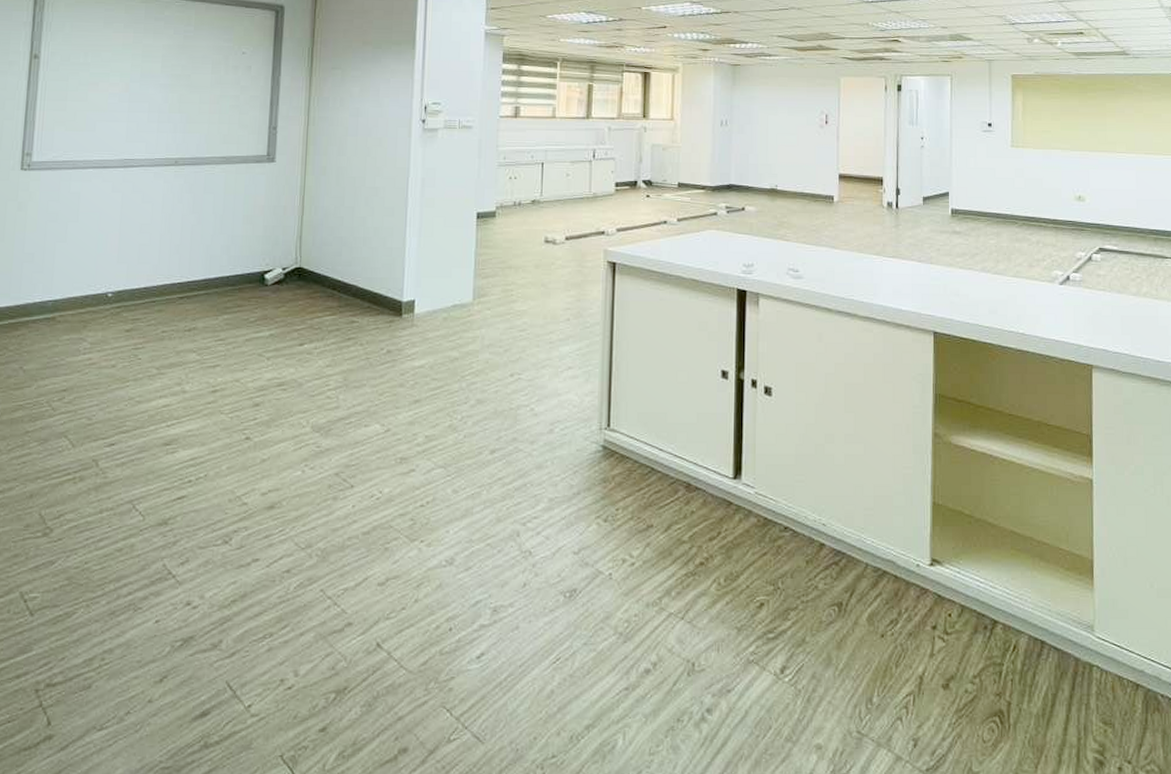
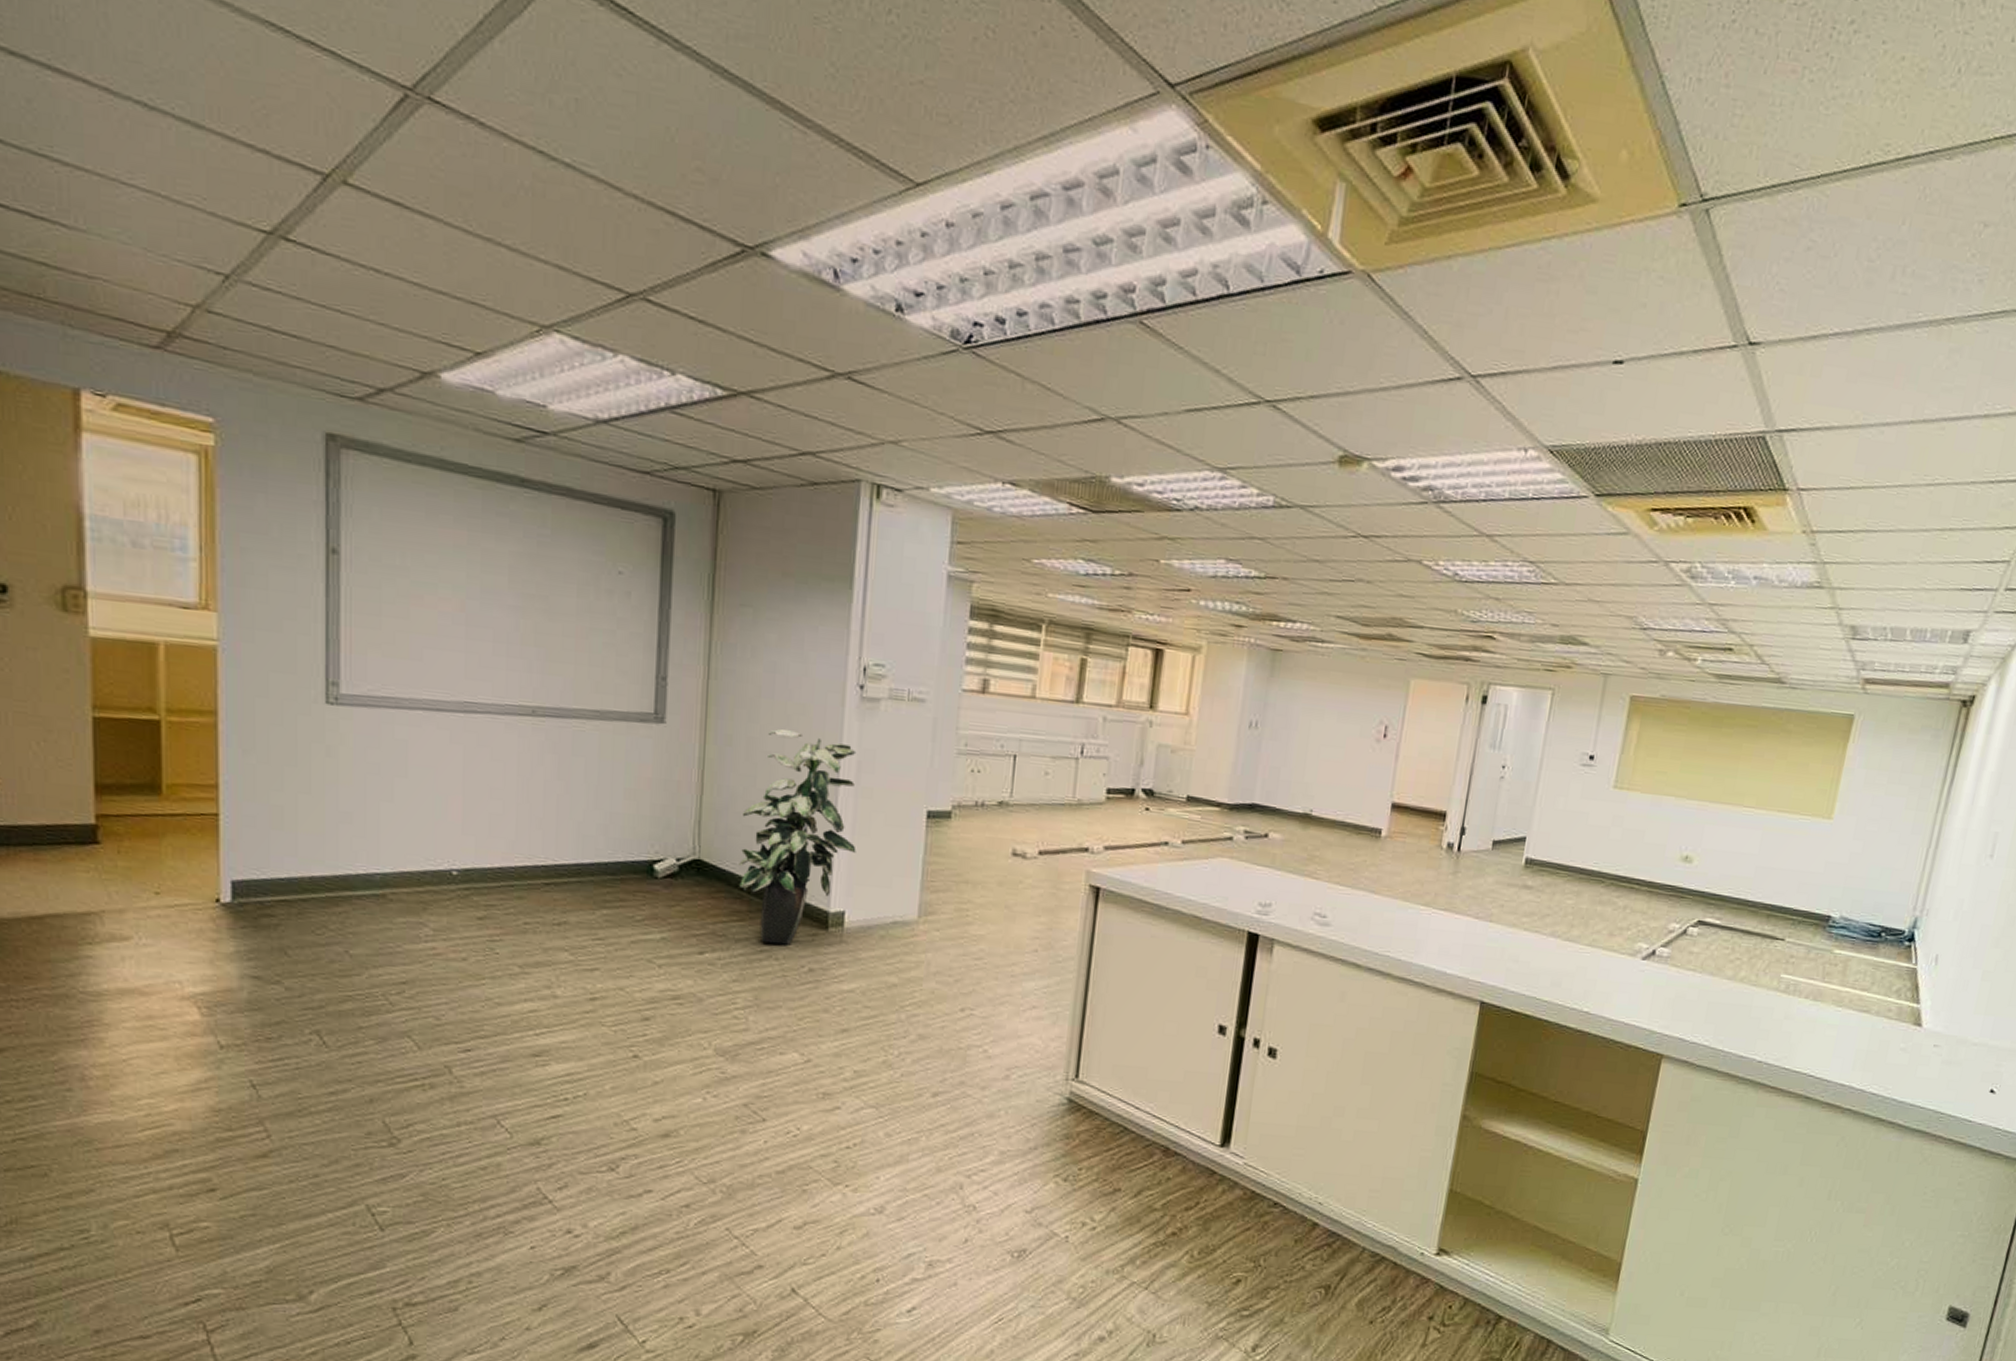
indoor plant: none [331,158,423,332] -> present [739,728,857,945]

